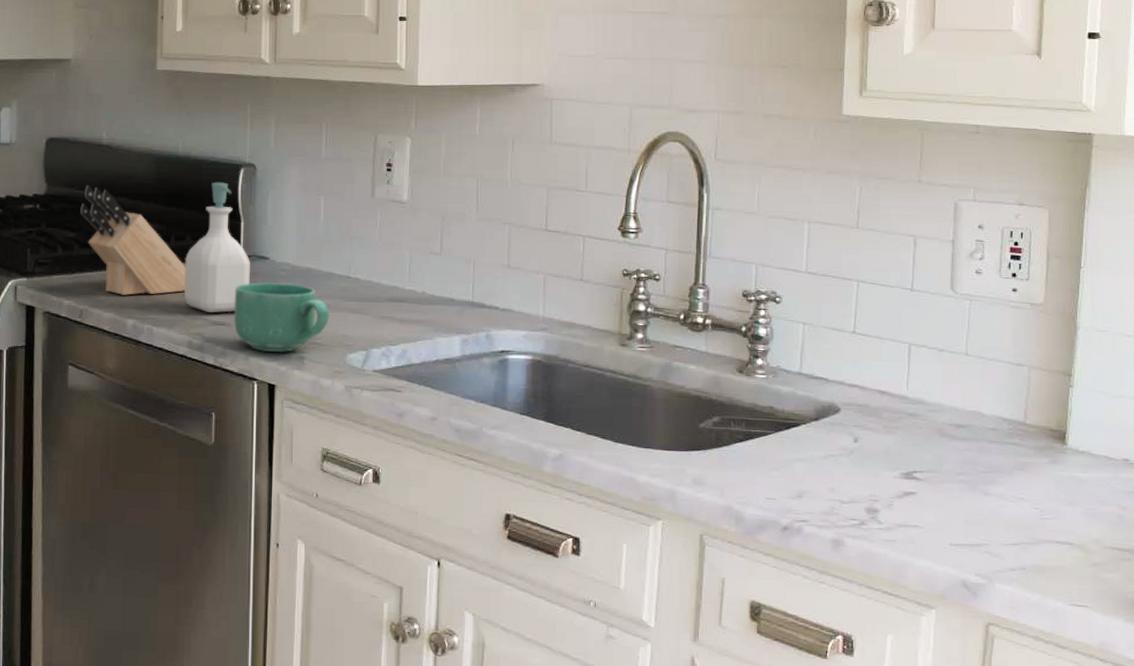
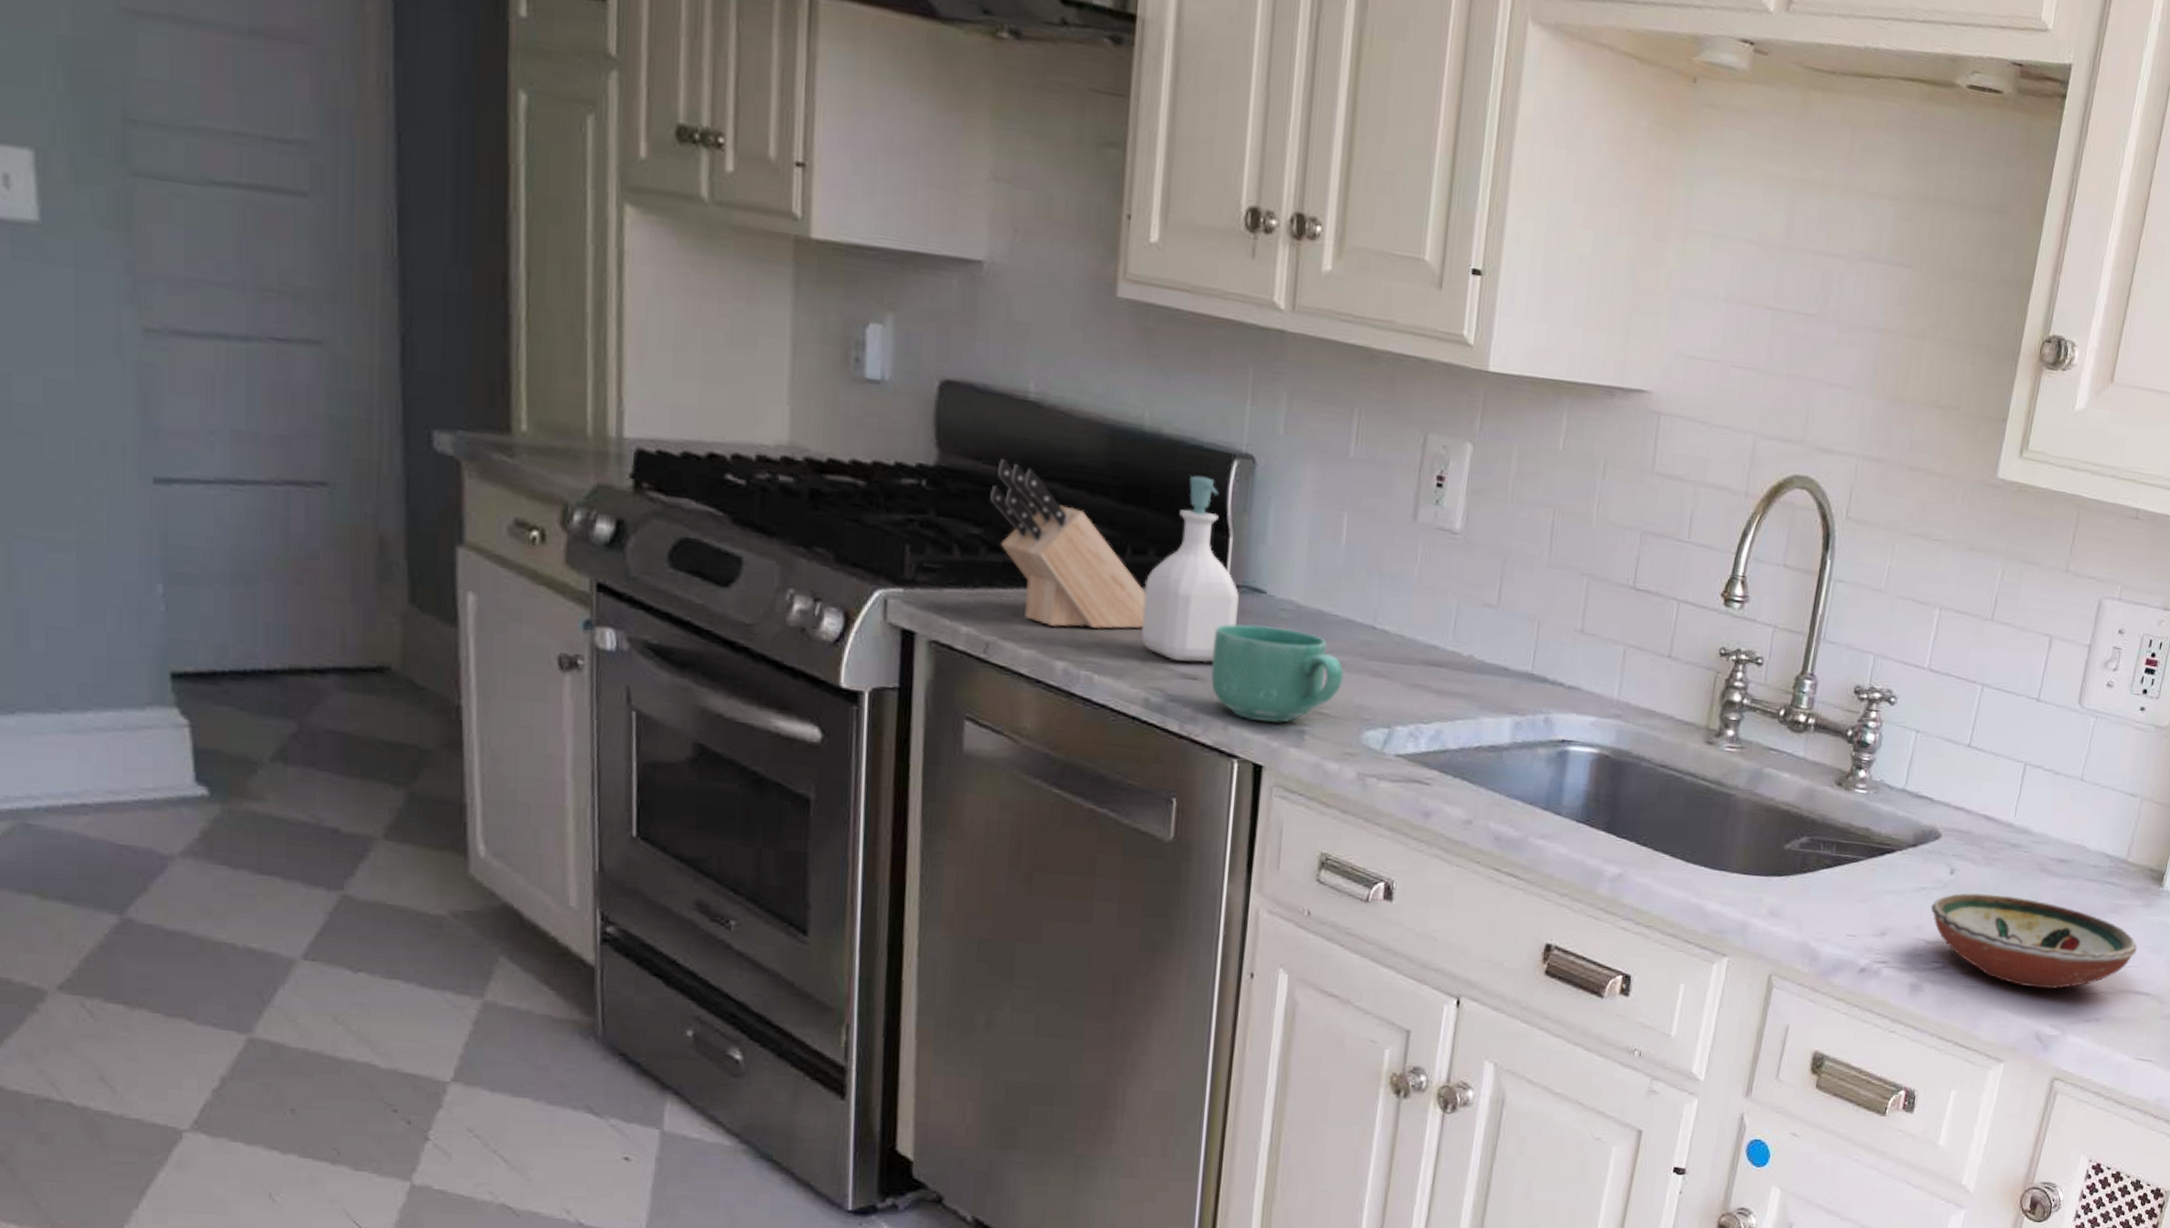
decorative bowl: none [840,457,1051,542] -> present [1930,892,2137,990]

